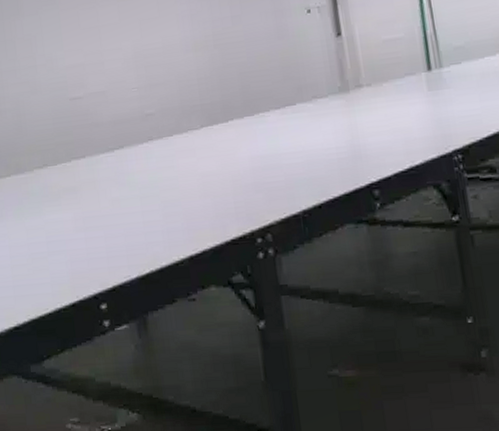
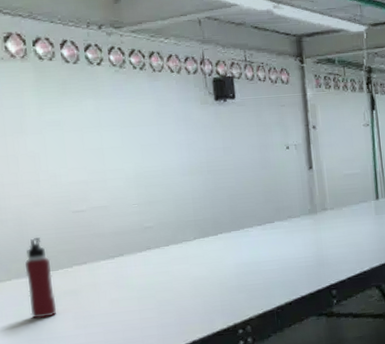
water bottle: none [24,129,56,220] -> present [25,237,57,319]

